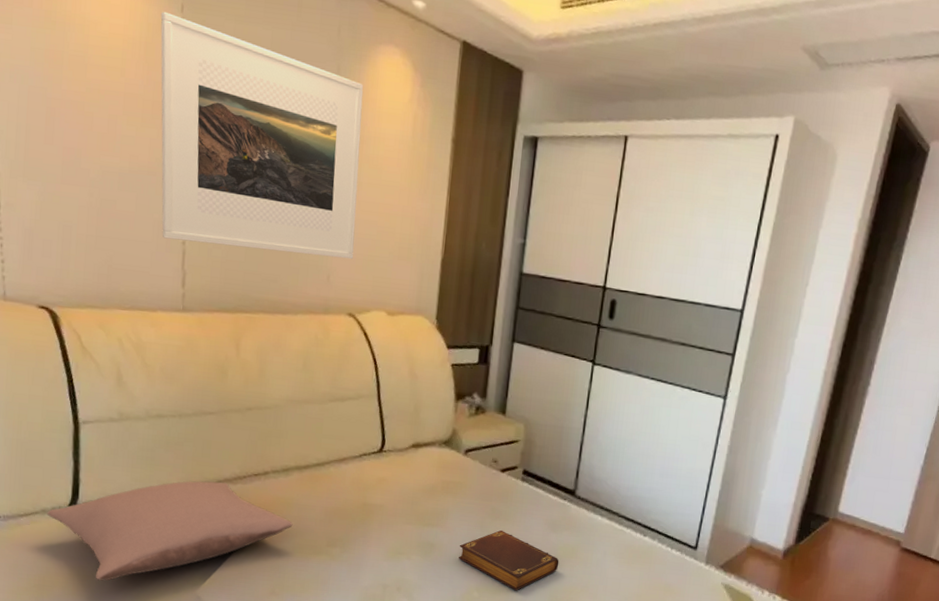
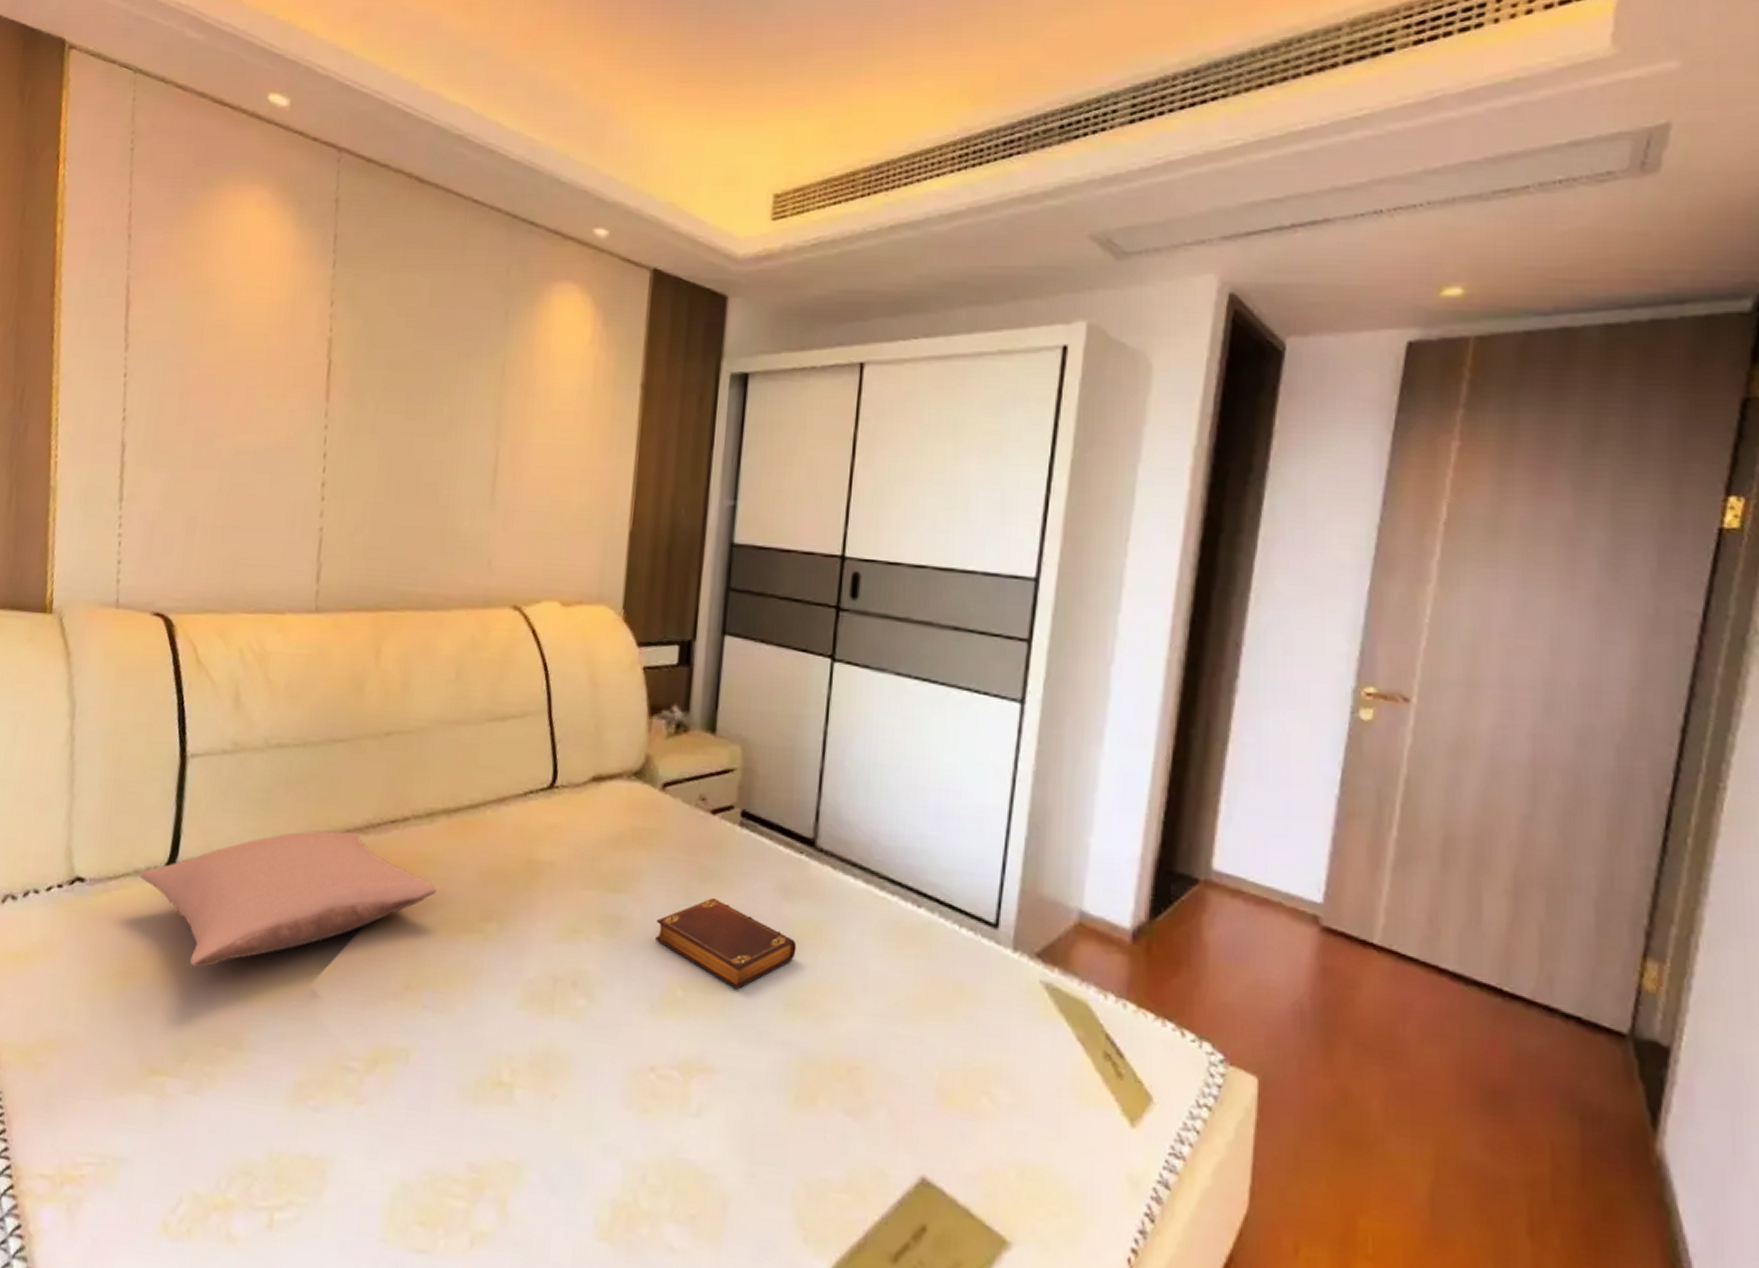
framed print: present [160,11,364,260] -> none [296,269,536,538]

